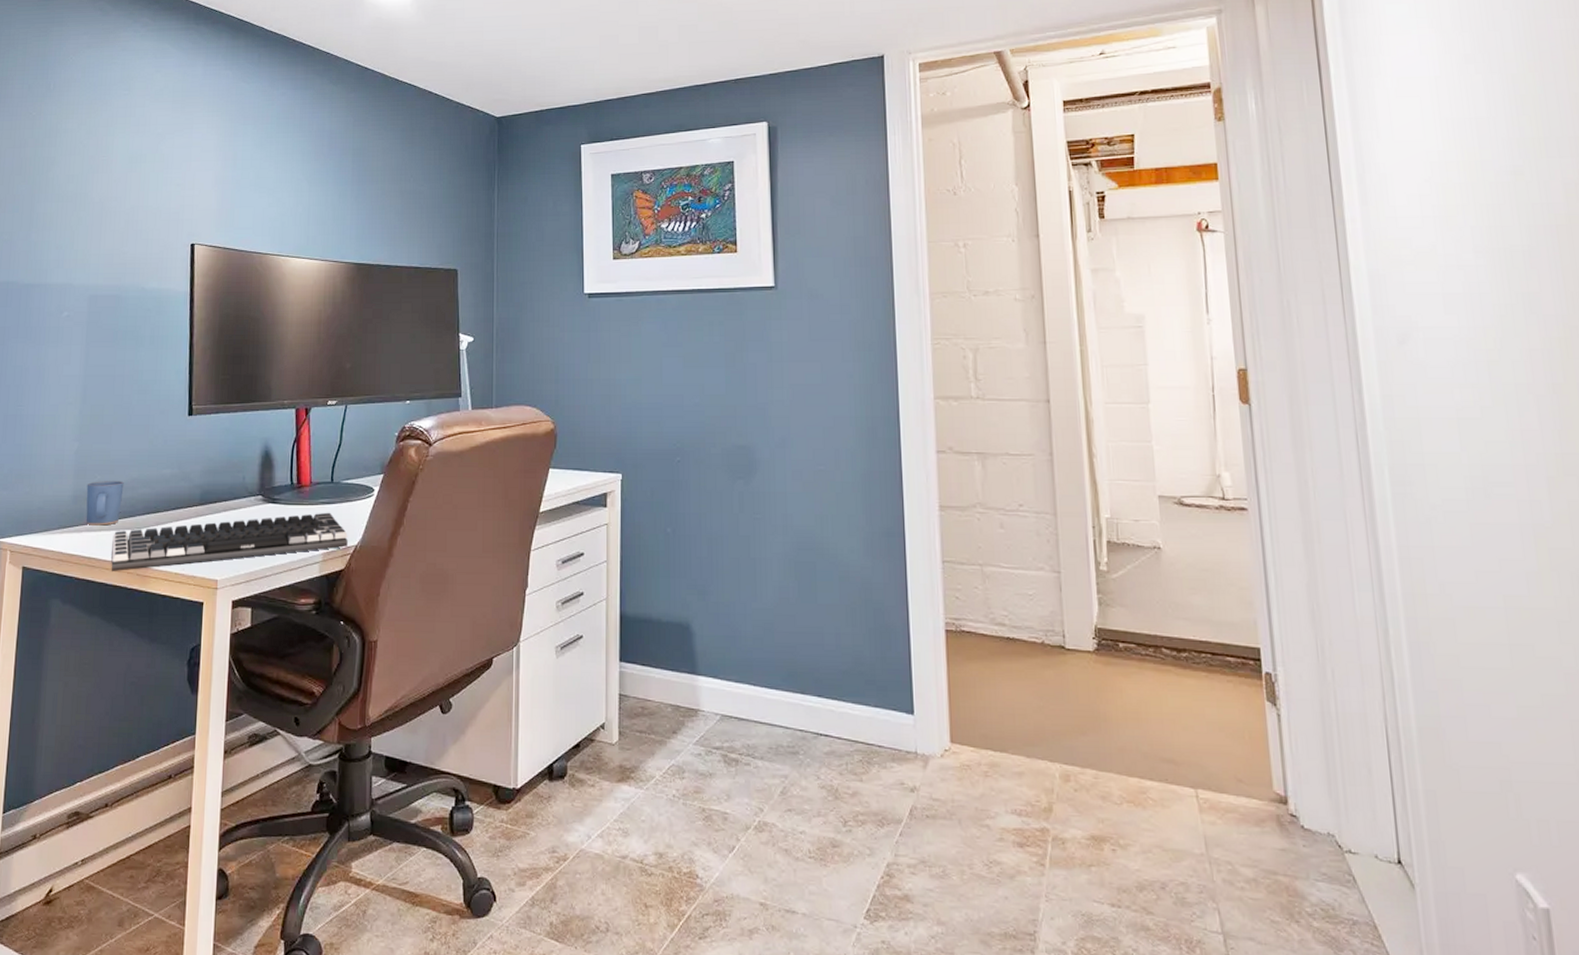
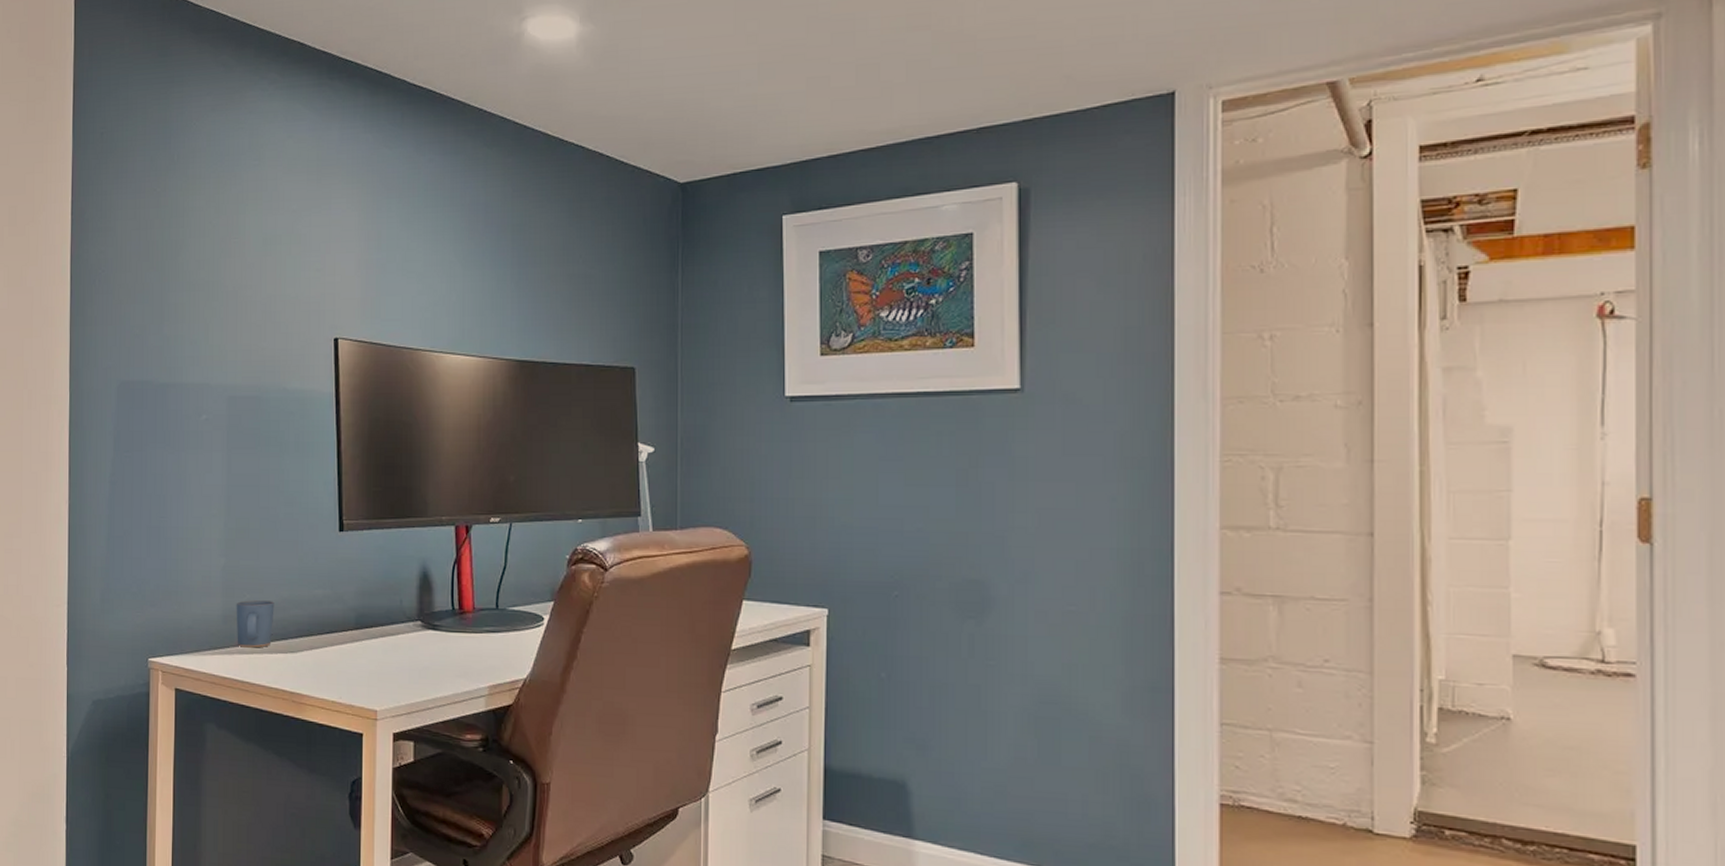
computer keyboard: present [111,512,348,572] -> none [265,641,516,698]

